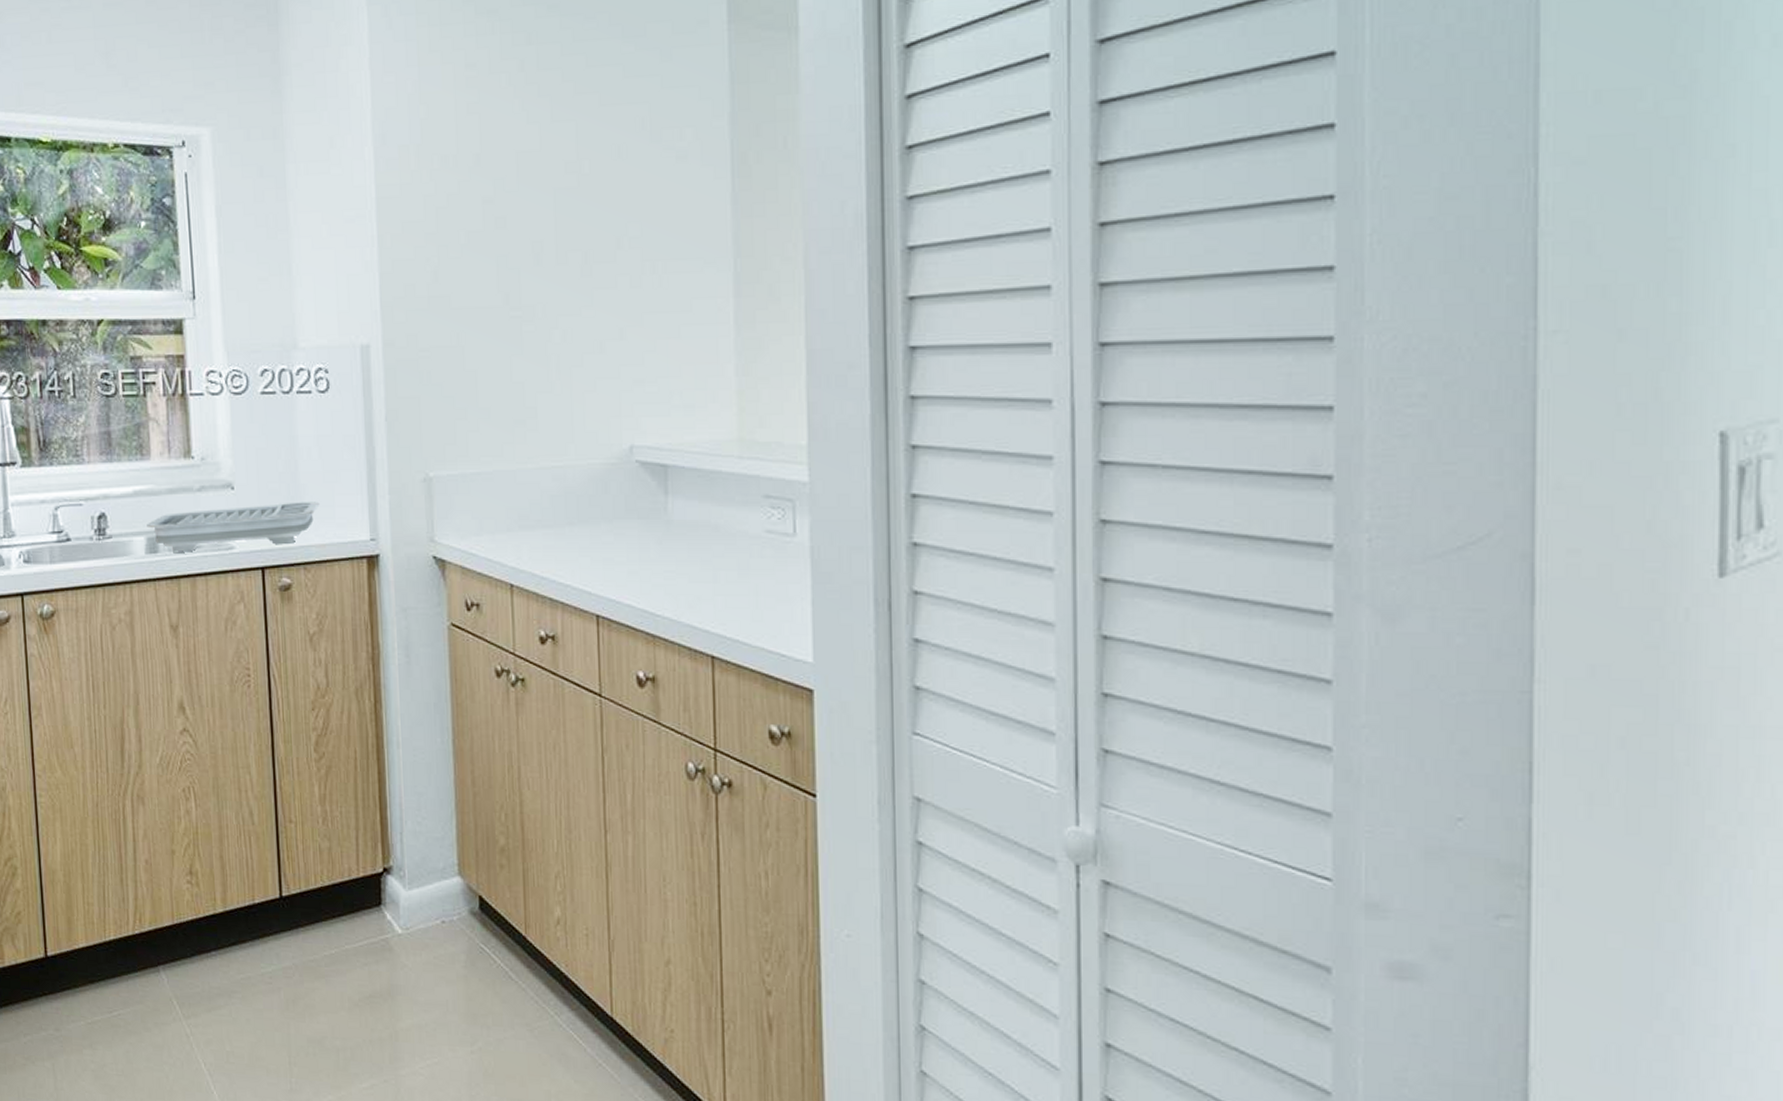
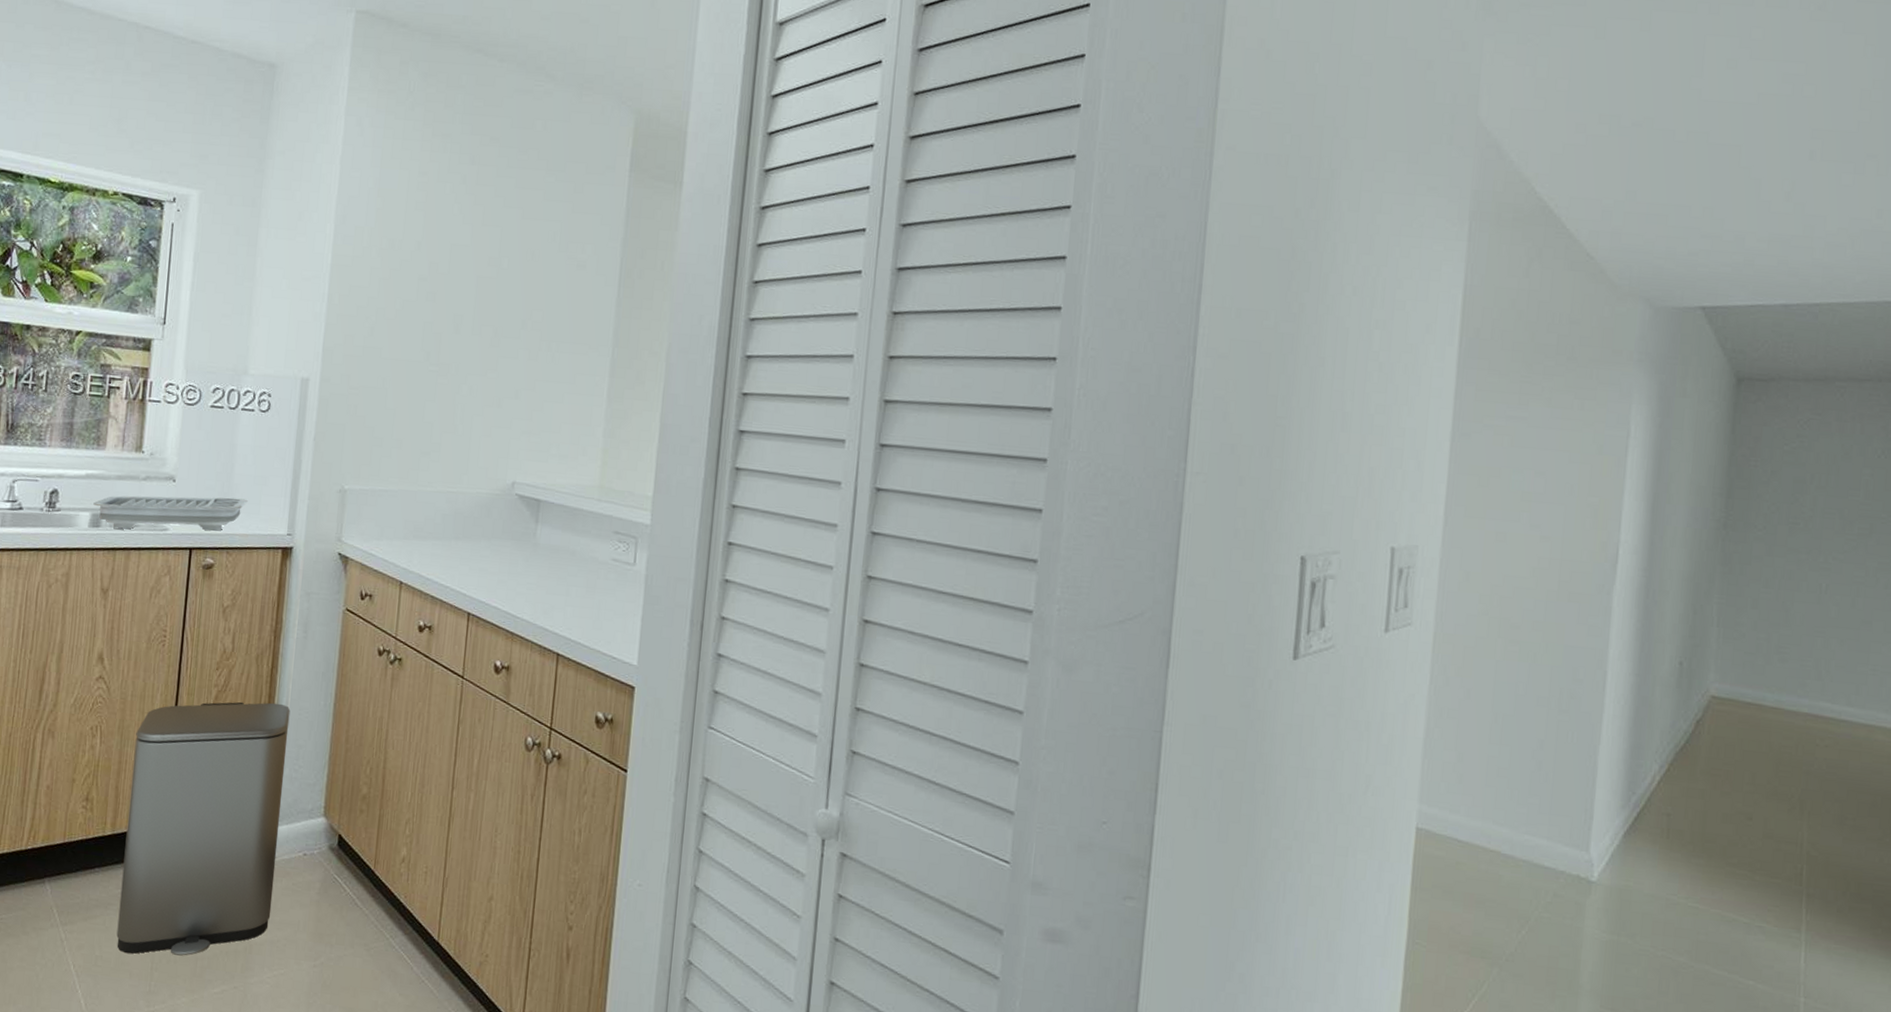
pedal bin: none [233,744,414,1047] -> present [116,701,291,956]

